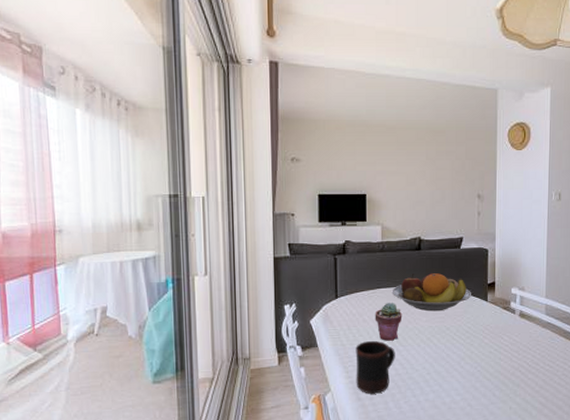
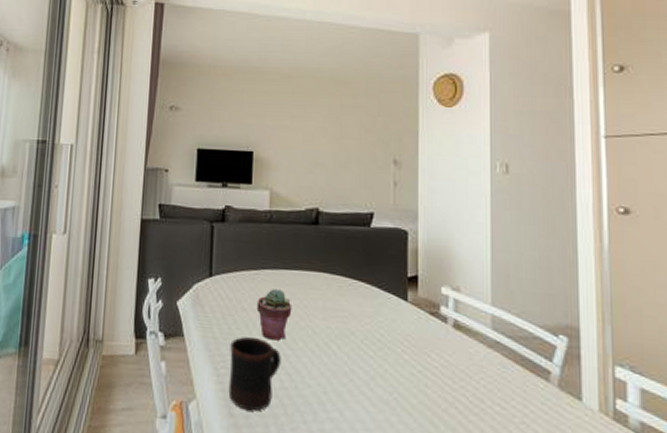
fruit bowl: present [392,272,471,312] -> none [279,254,385,308]

